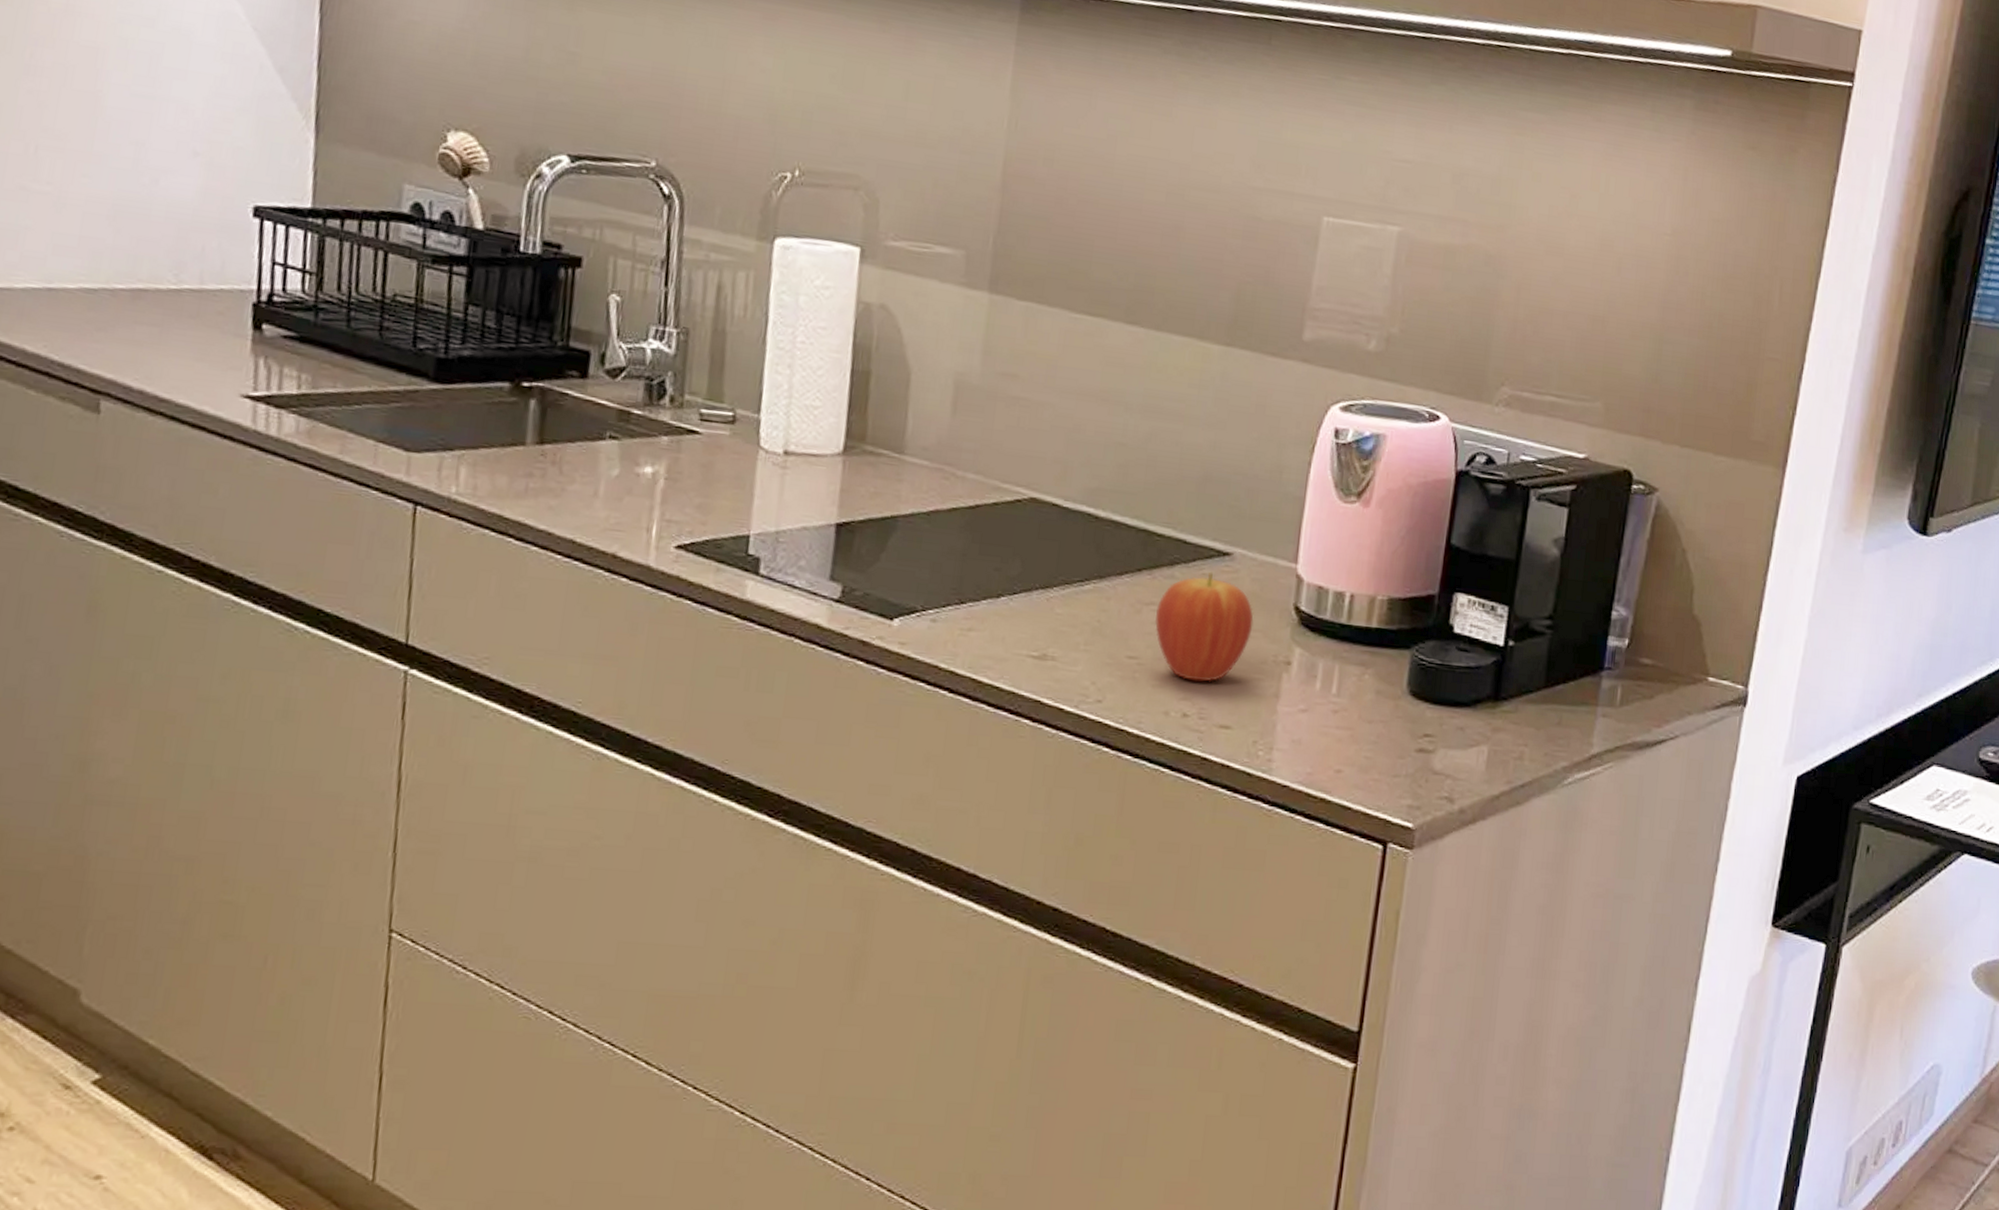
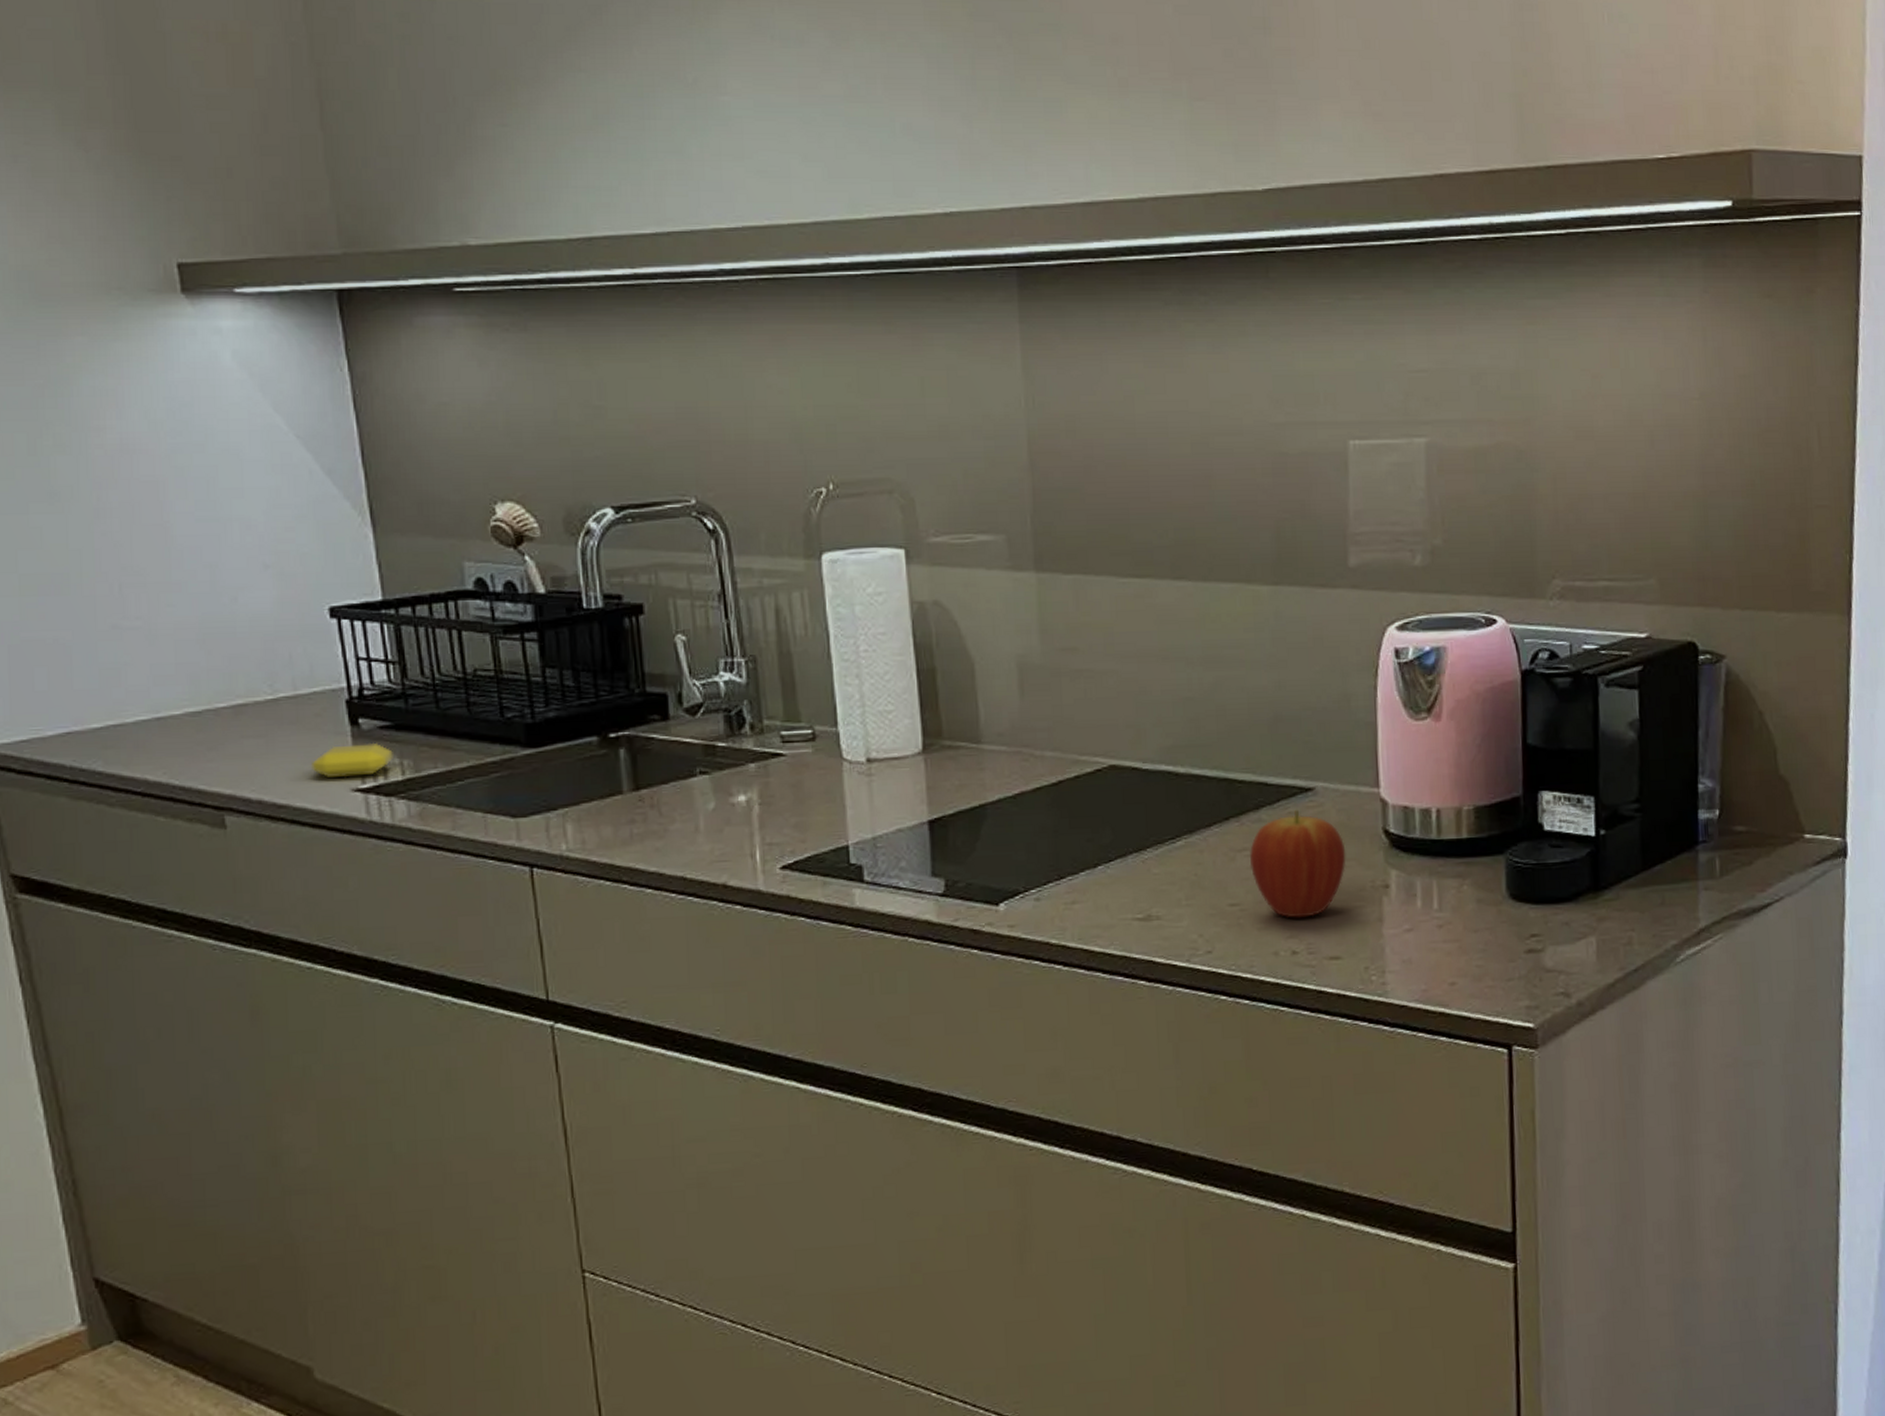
soap bar: none [202,347,292,383] -> present [310,742,393,777]

